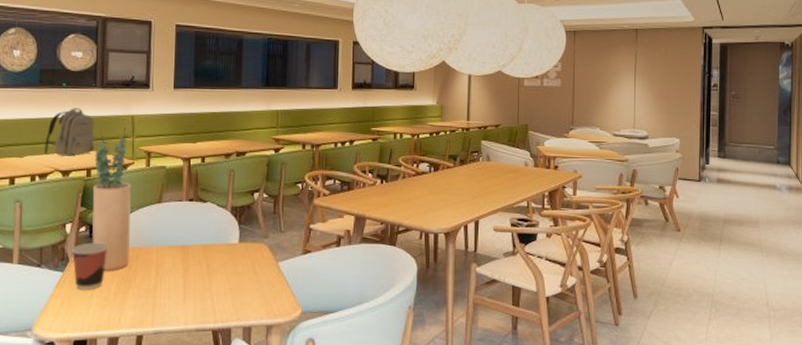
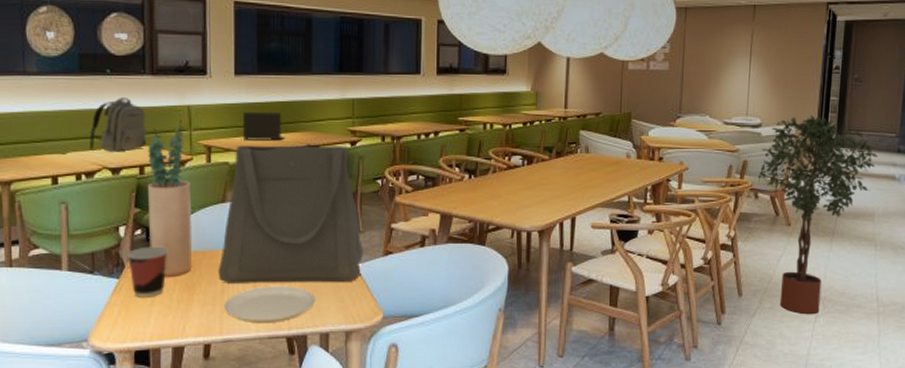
tote bag: none [152,151,285,278] -> present [217,145,364,282]
plate: none [156,281,239,317] -> present [224,286,315,324]
laptop: none [178,121,217,147] -> present [242,111,285,141]
potted tree: none [647,127,758,318] -> present [757,114,878,315]

